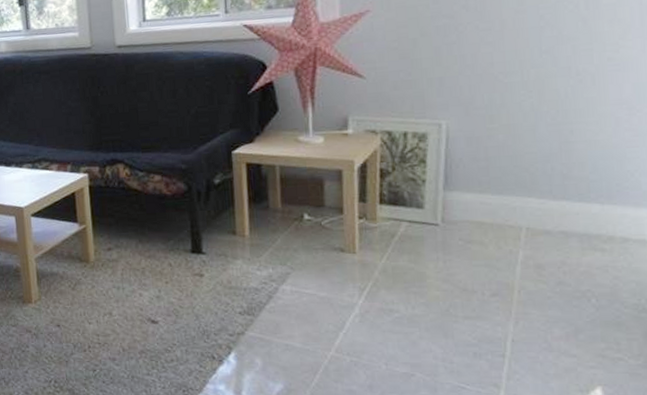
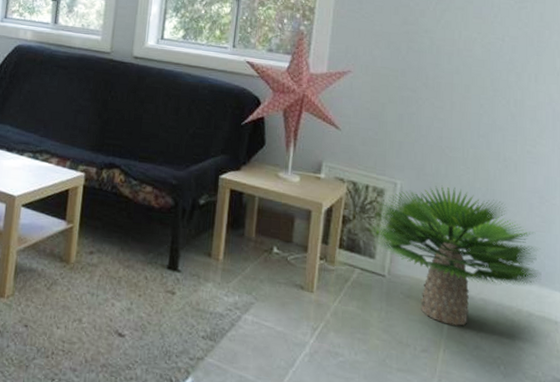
potted plant: none [413,115,638,264] -> present [369,185,542,326]

